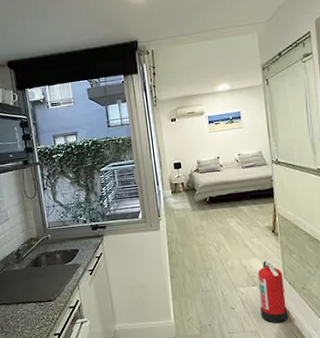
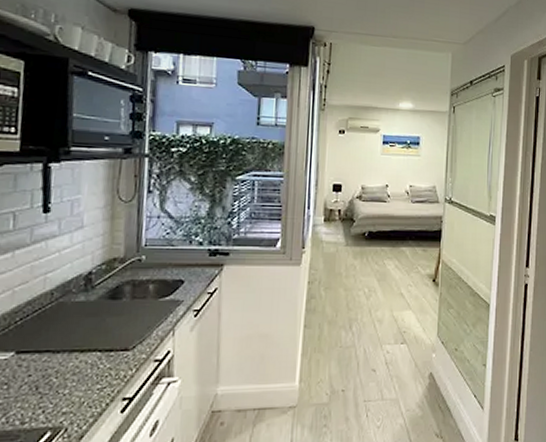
fire extinguisher: present [258,260,289,324] -> none [404,314,436,390]

